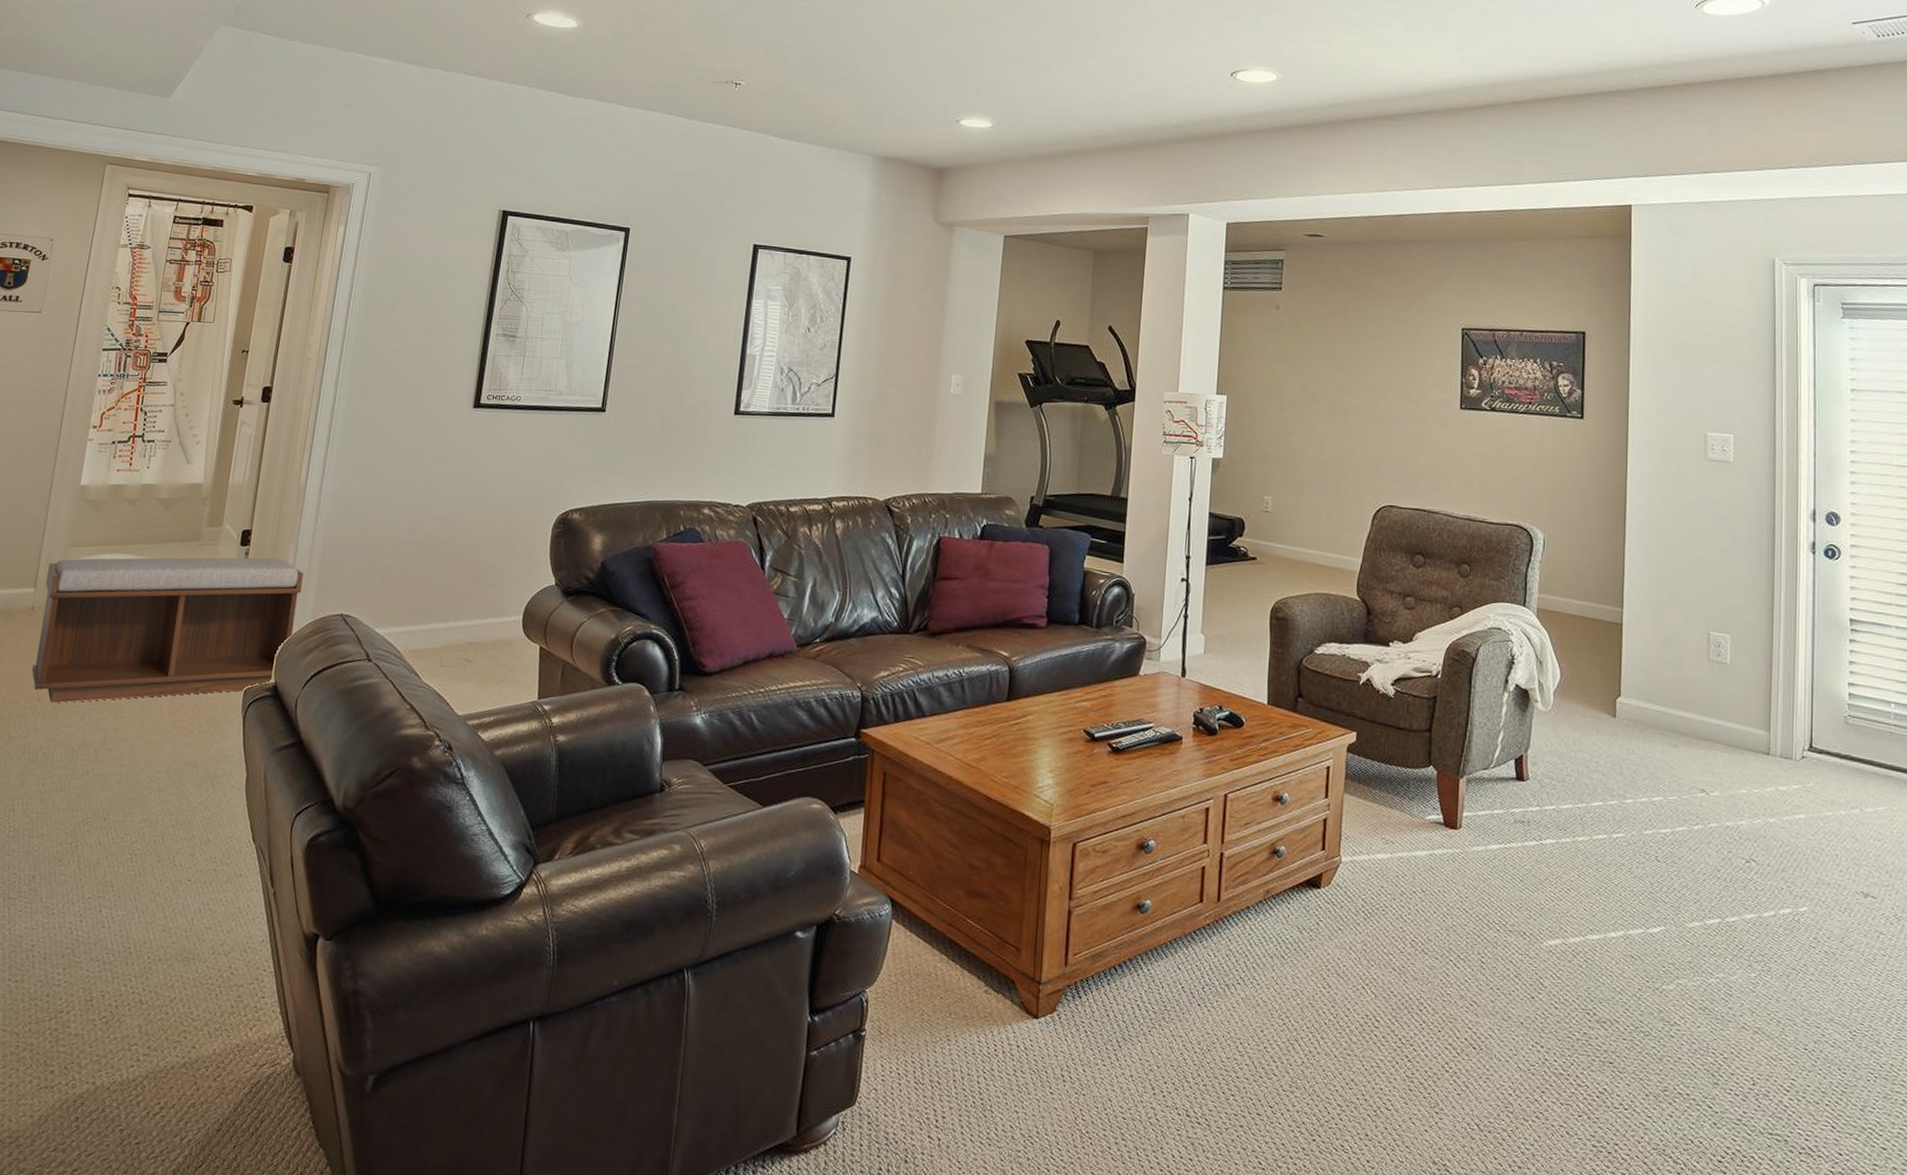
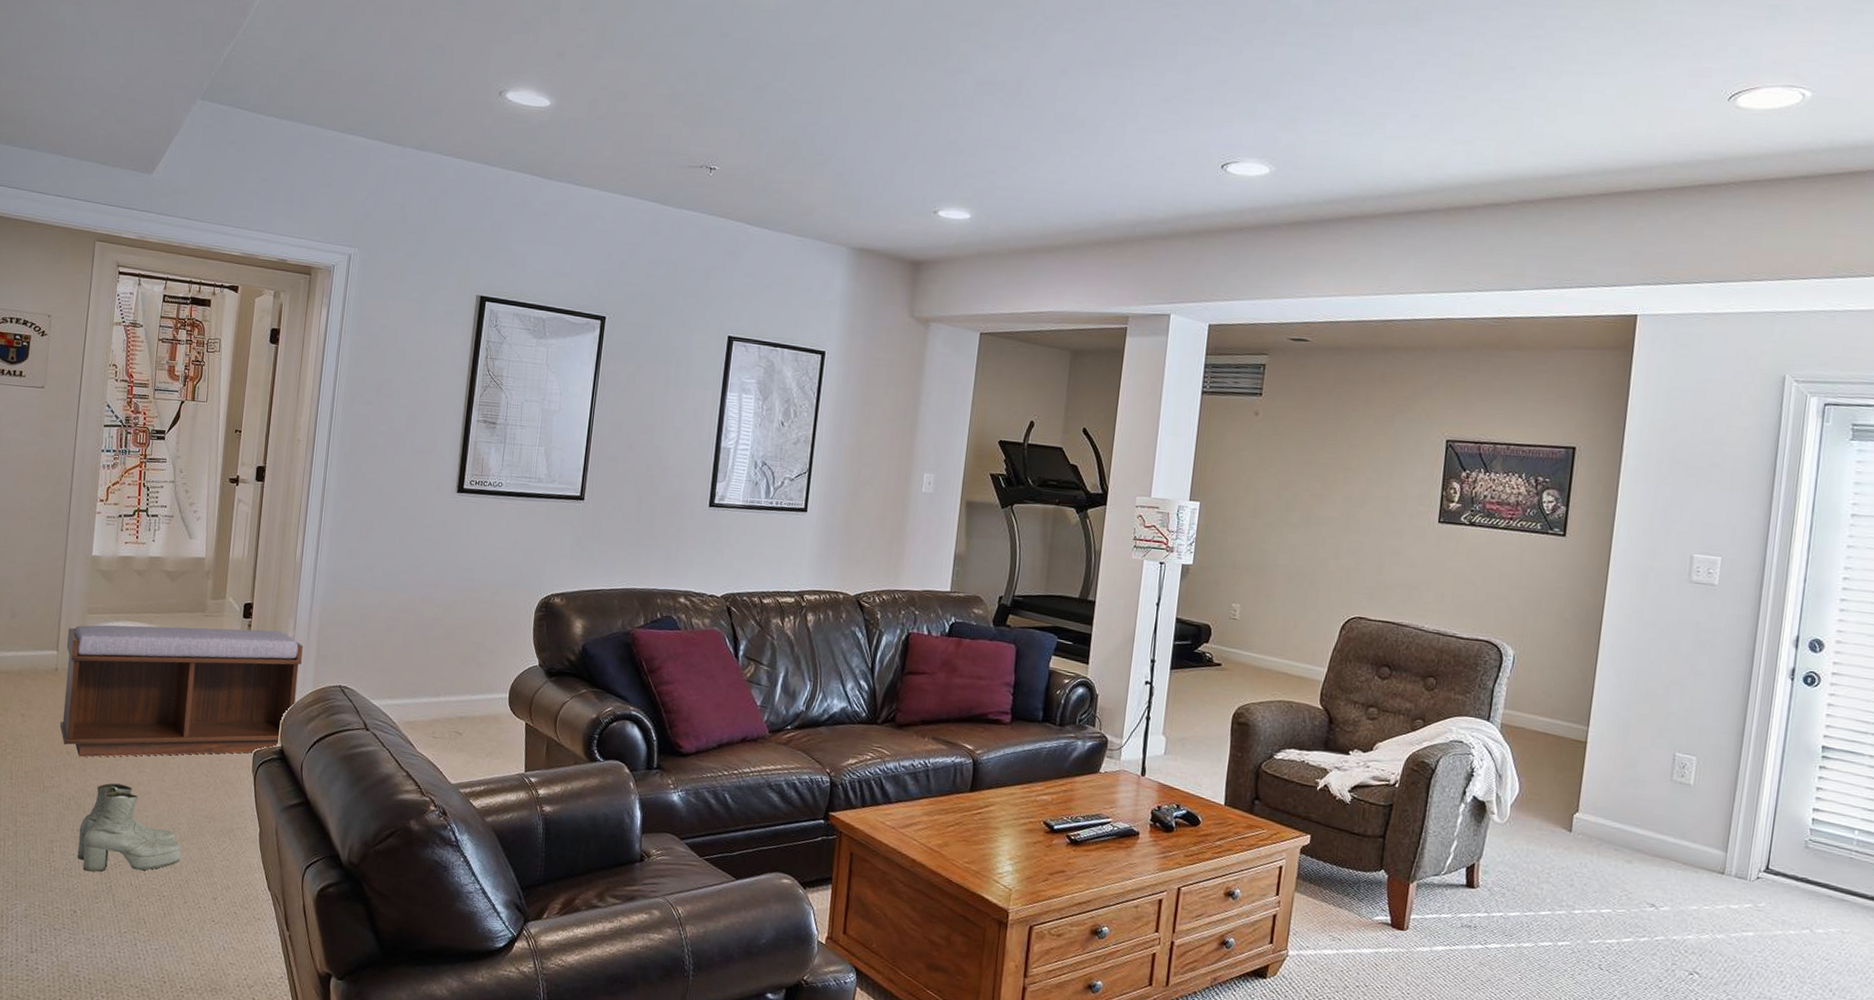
boots: none [40,730,158,831] -> present [77,783,181,872]

